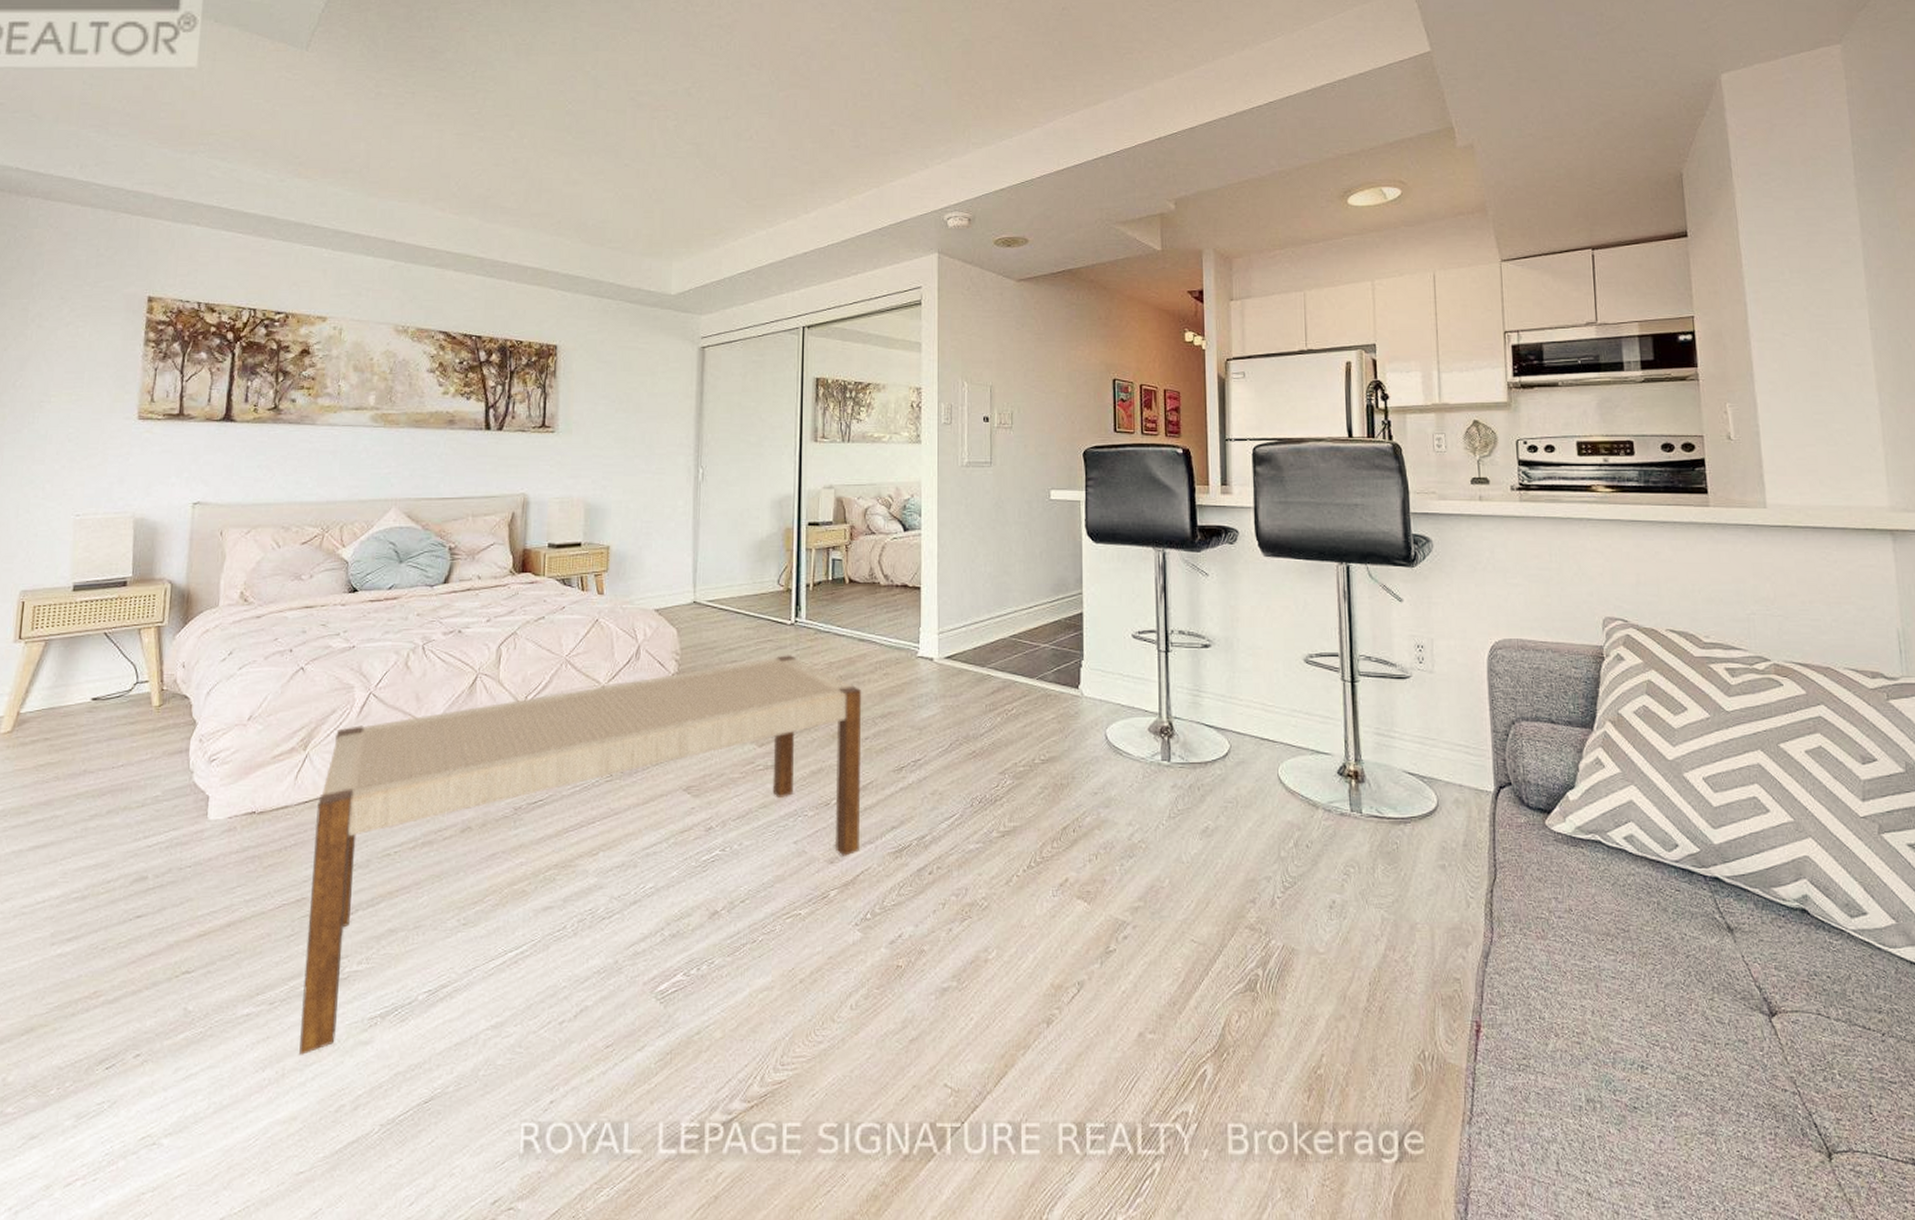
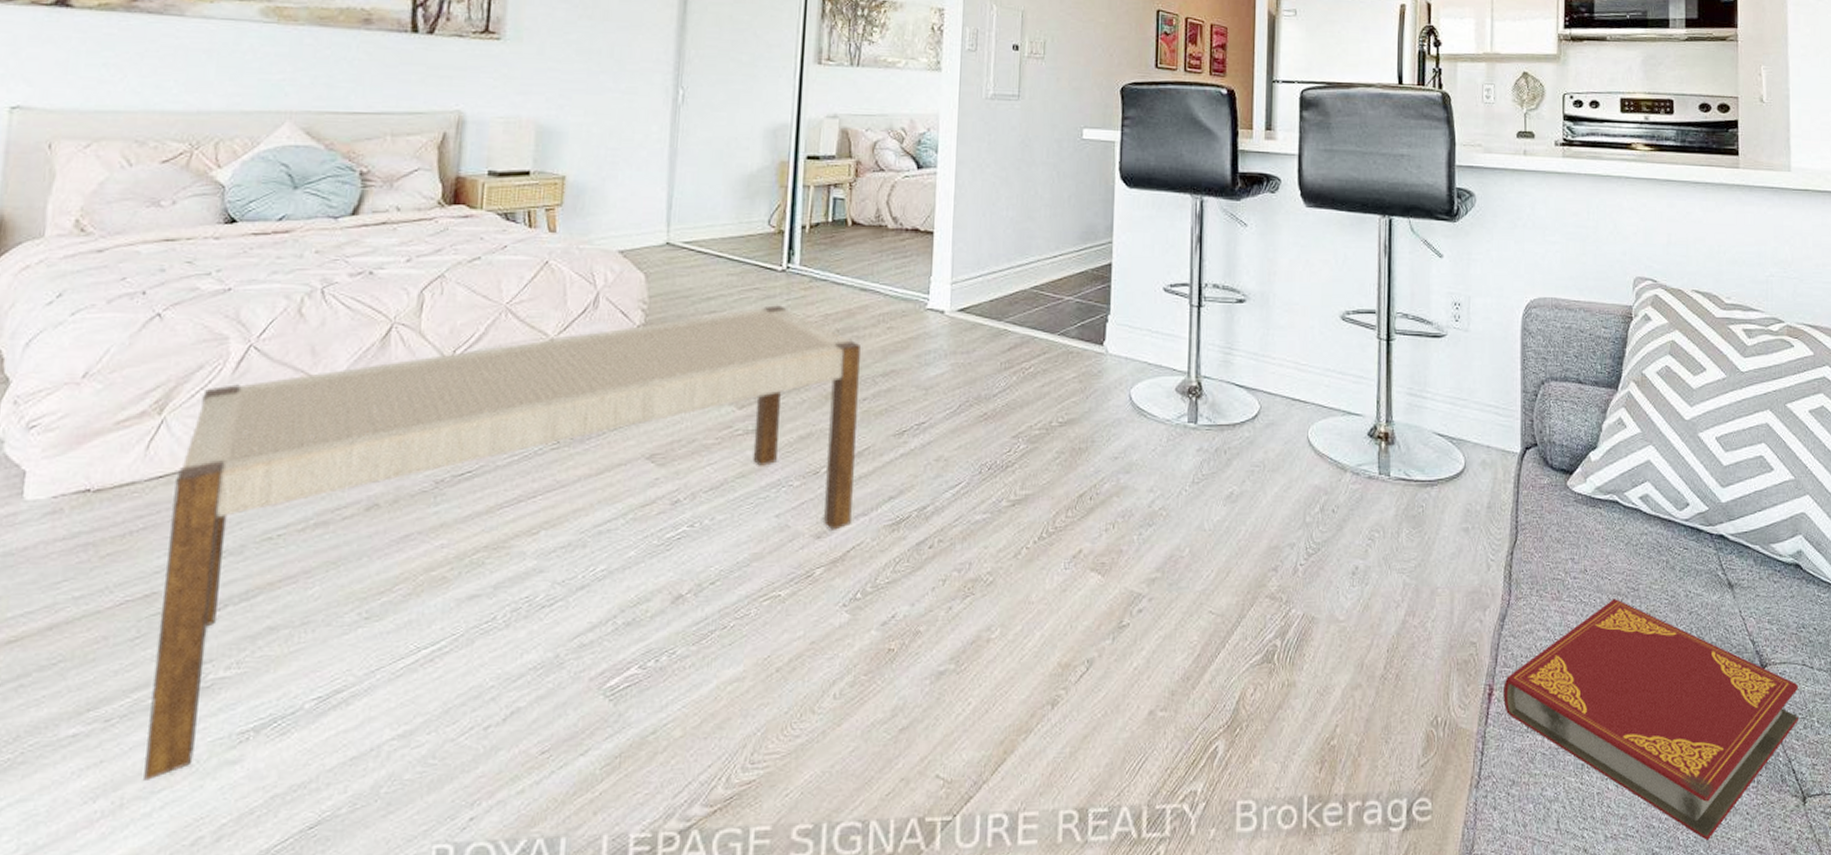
hardback book: none [1491,940,1818,1192] -> present [1503,599,1799,841]

